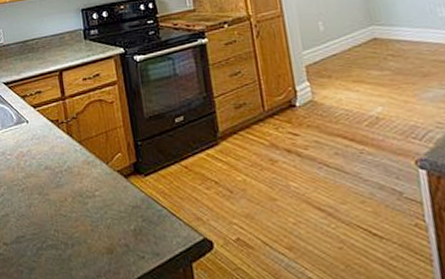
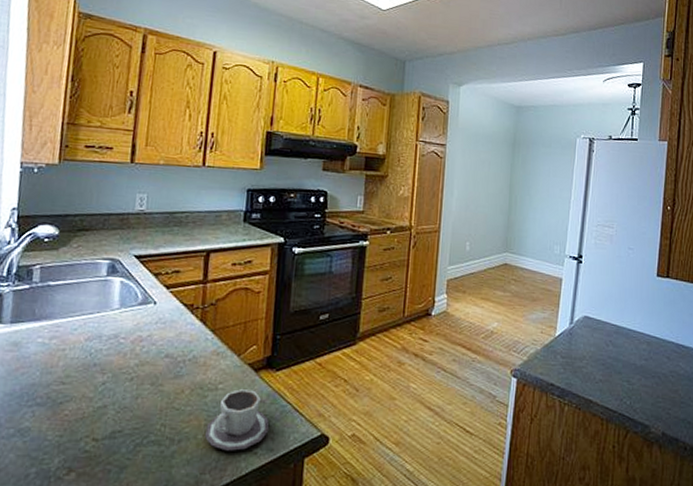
cup: none [93,196,151,255] -> present [205,389,270,451]

